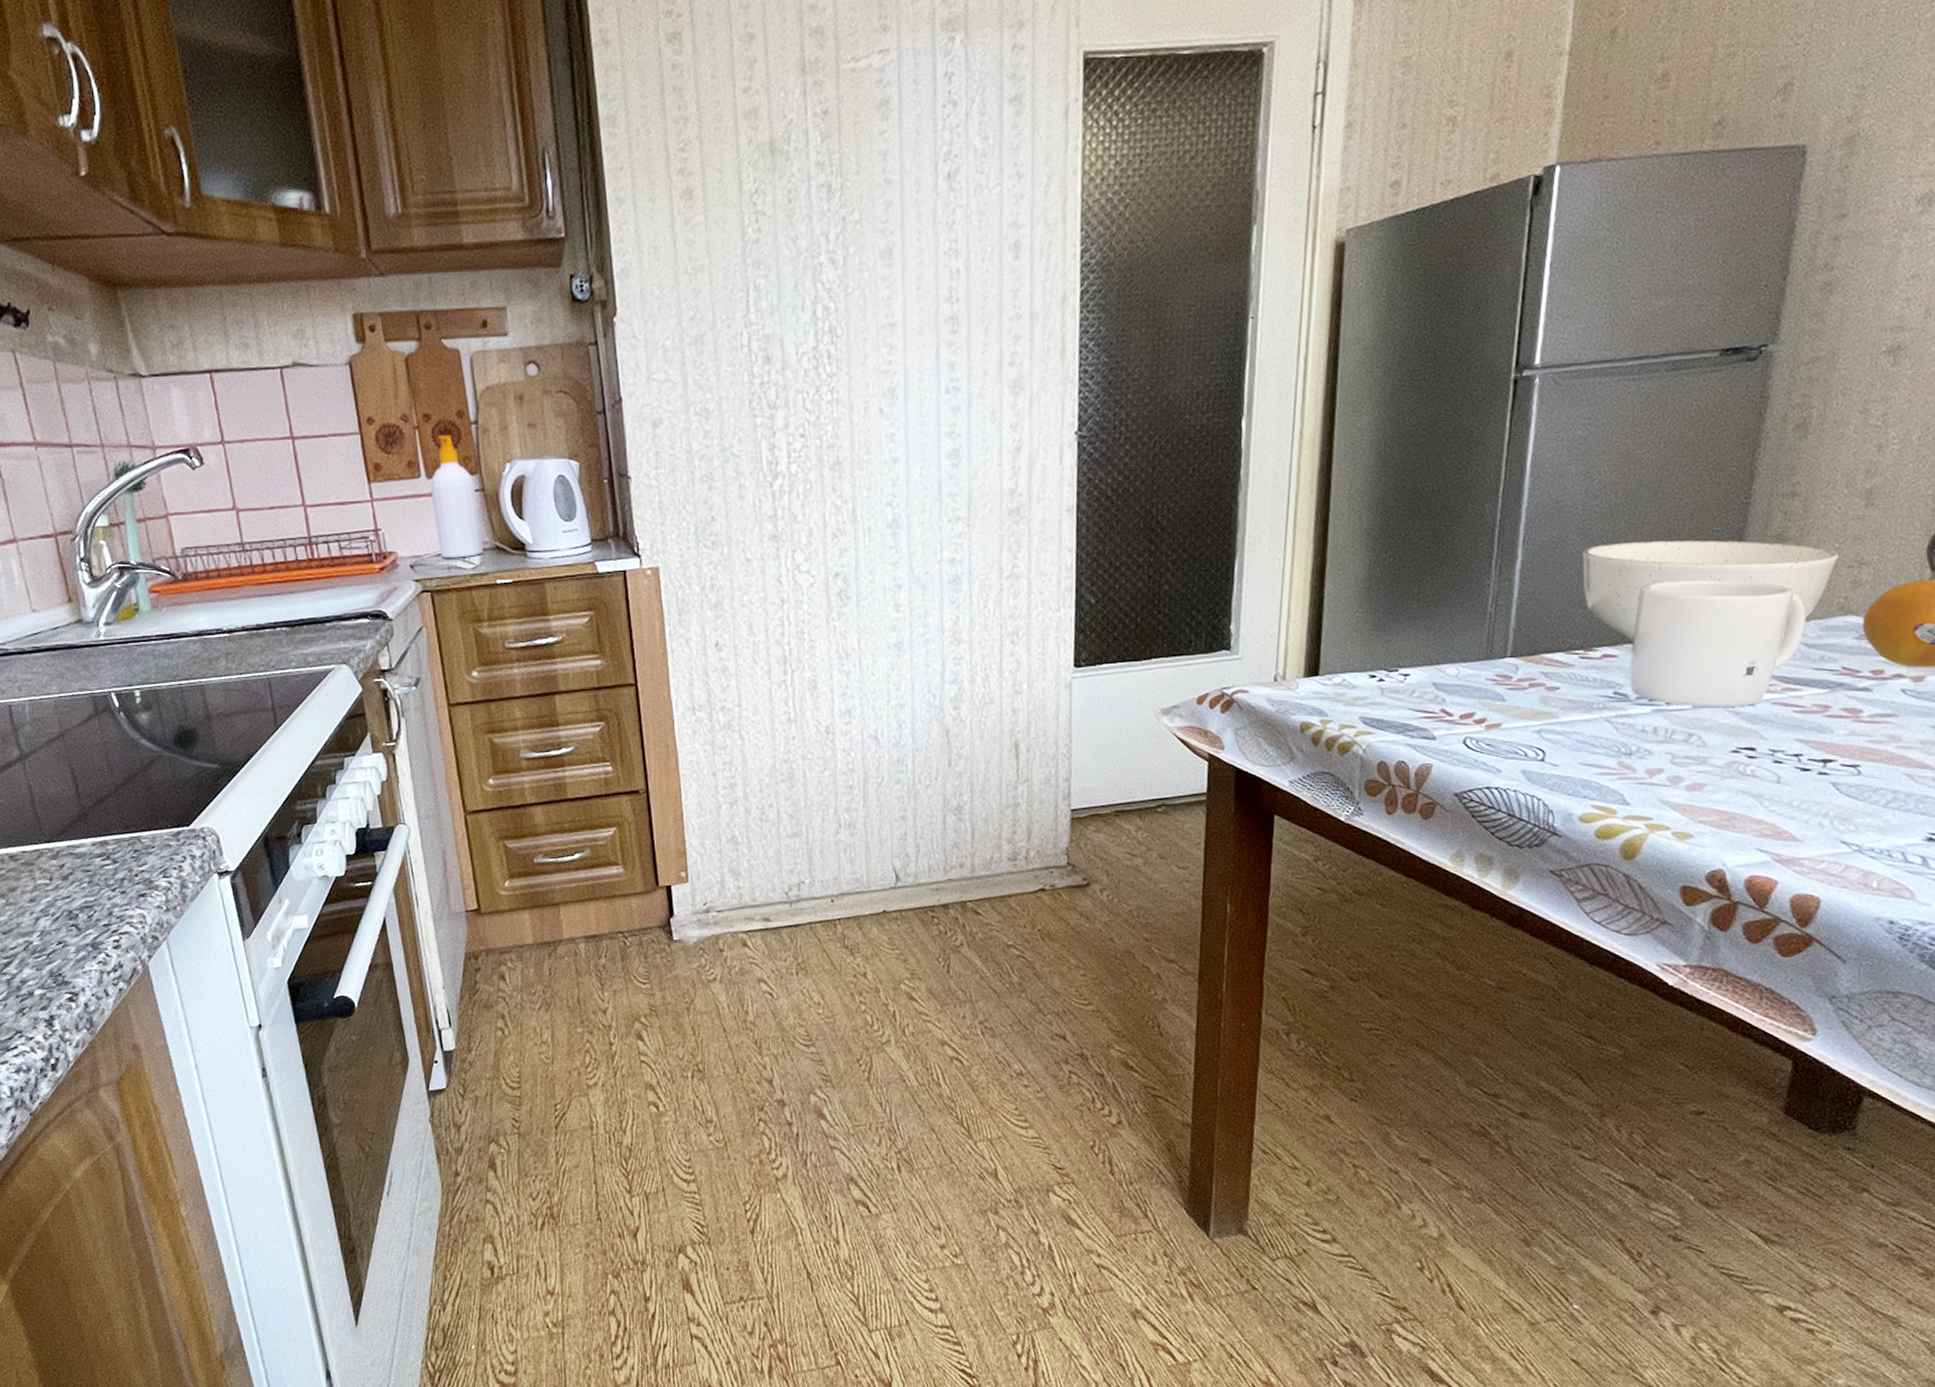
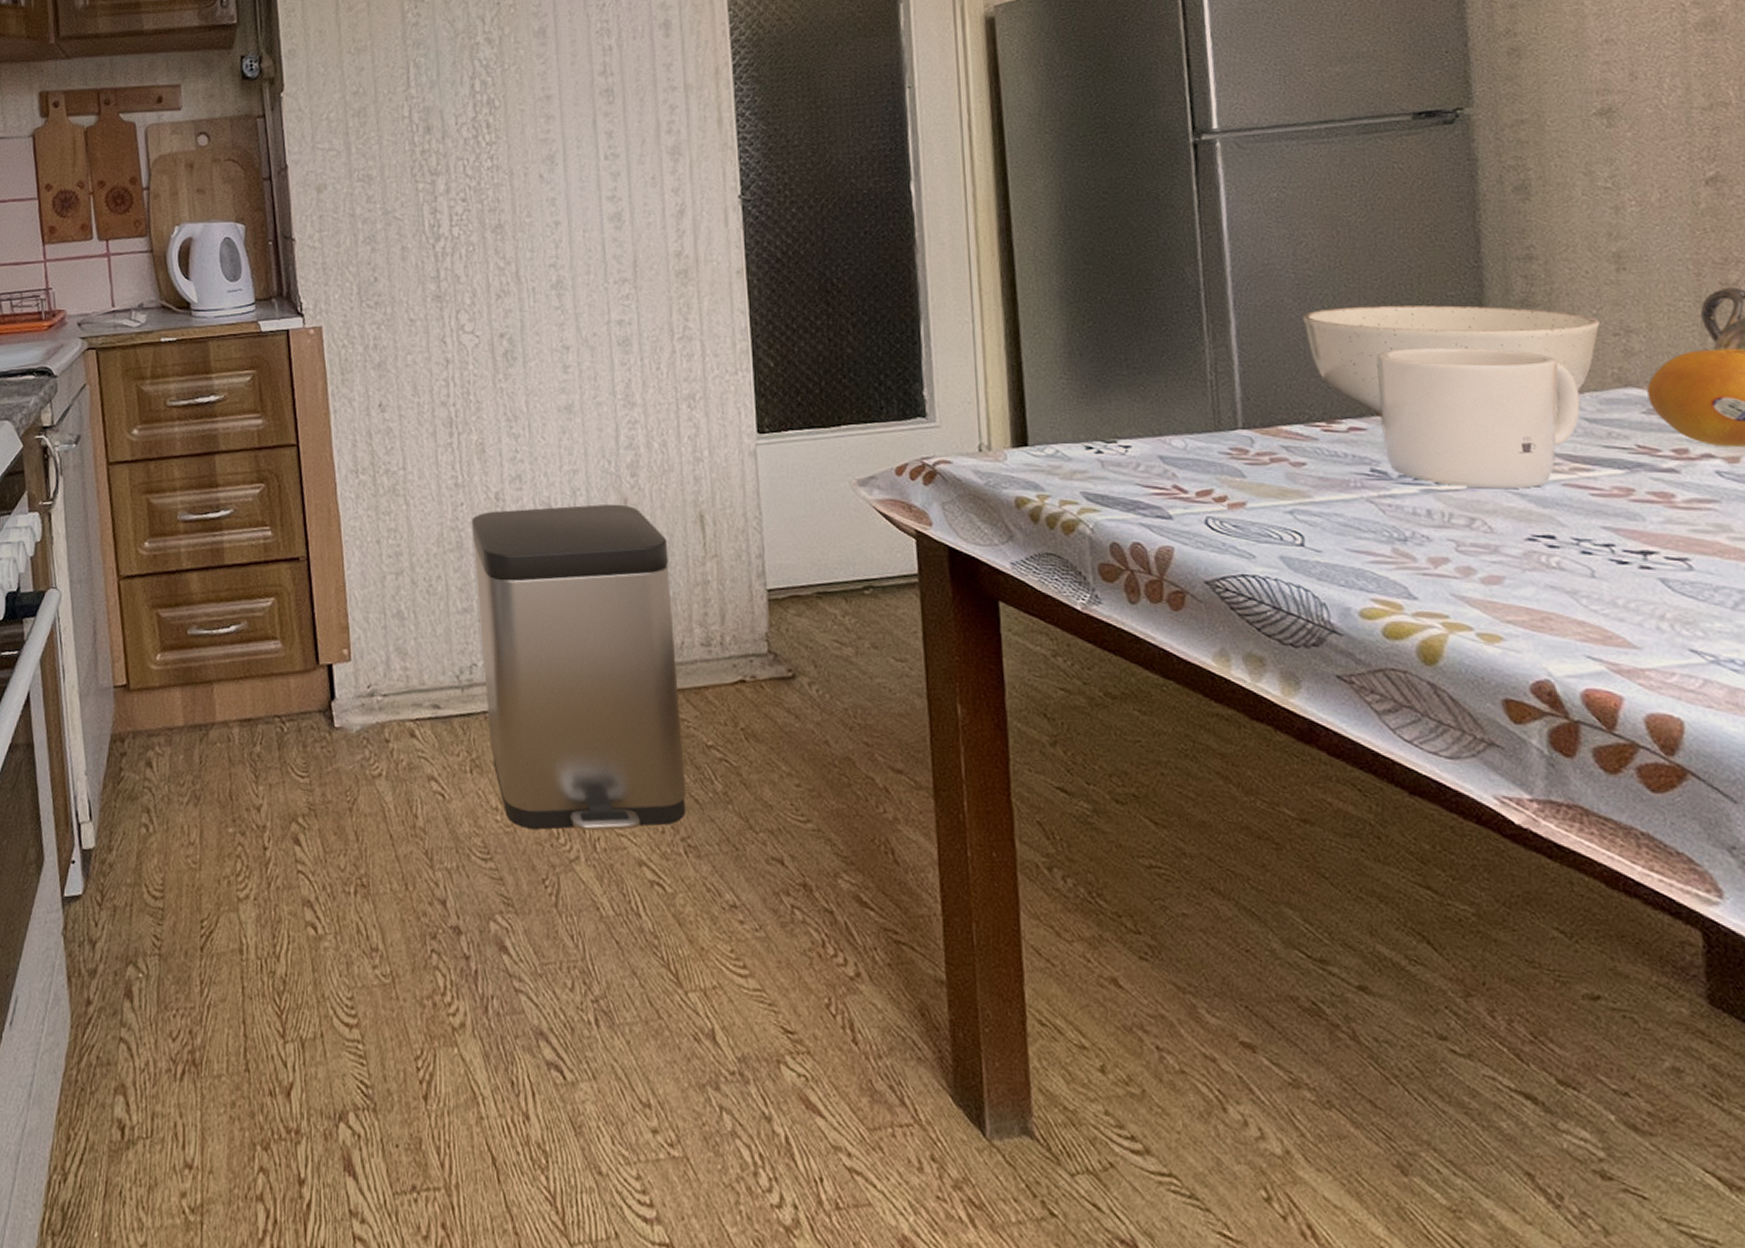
soap bottle: present [430,435,484,558] -> none [101,200,150,317]
pedal bin: none [802,735,987,1019] -> present [471,504,686,831]

